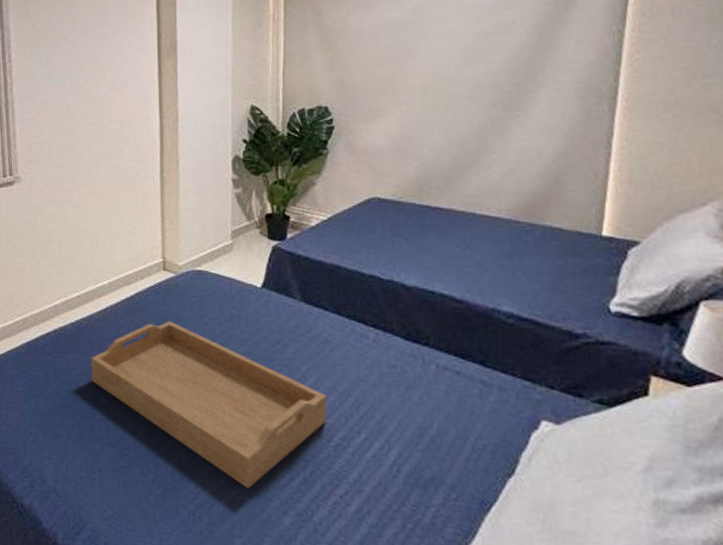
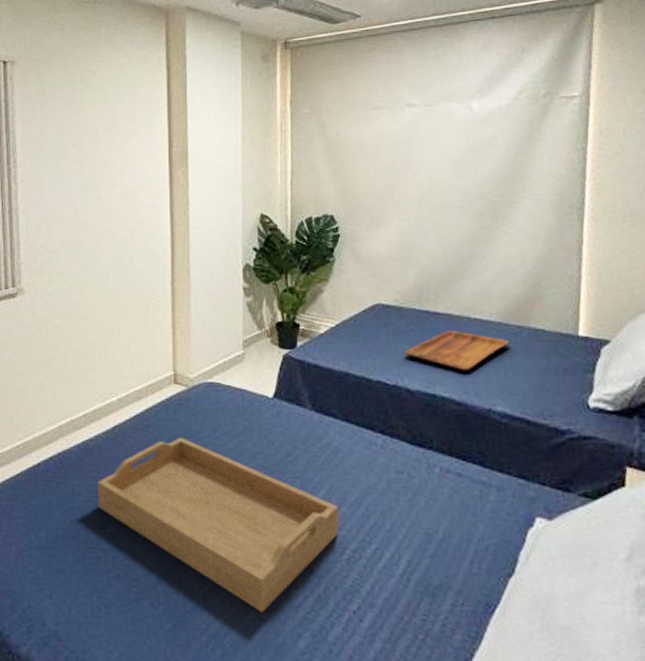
tray: none [400,227,521,269] -> present [403,331,510,371]

